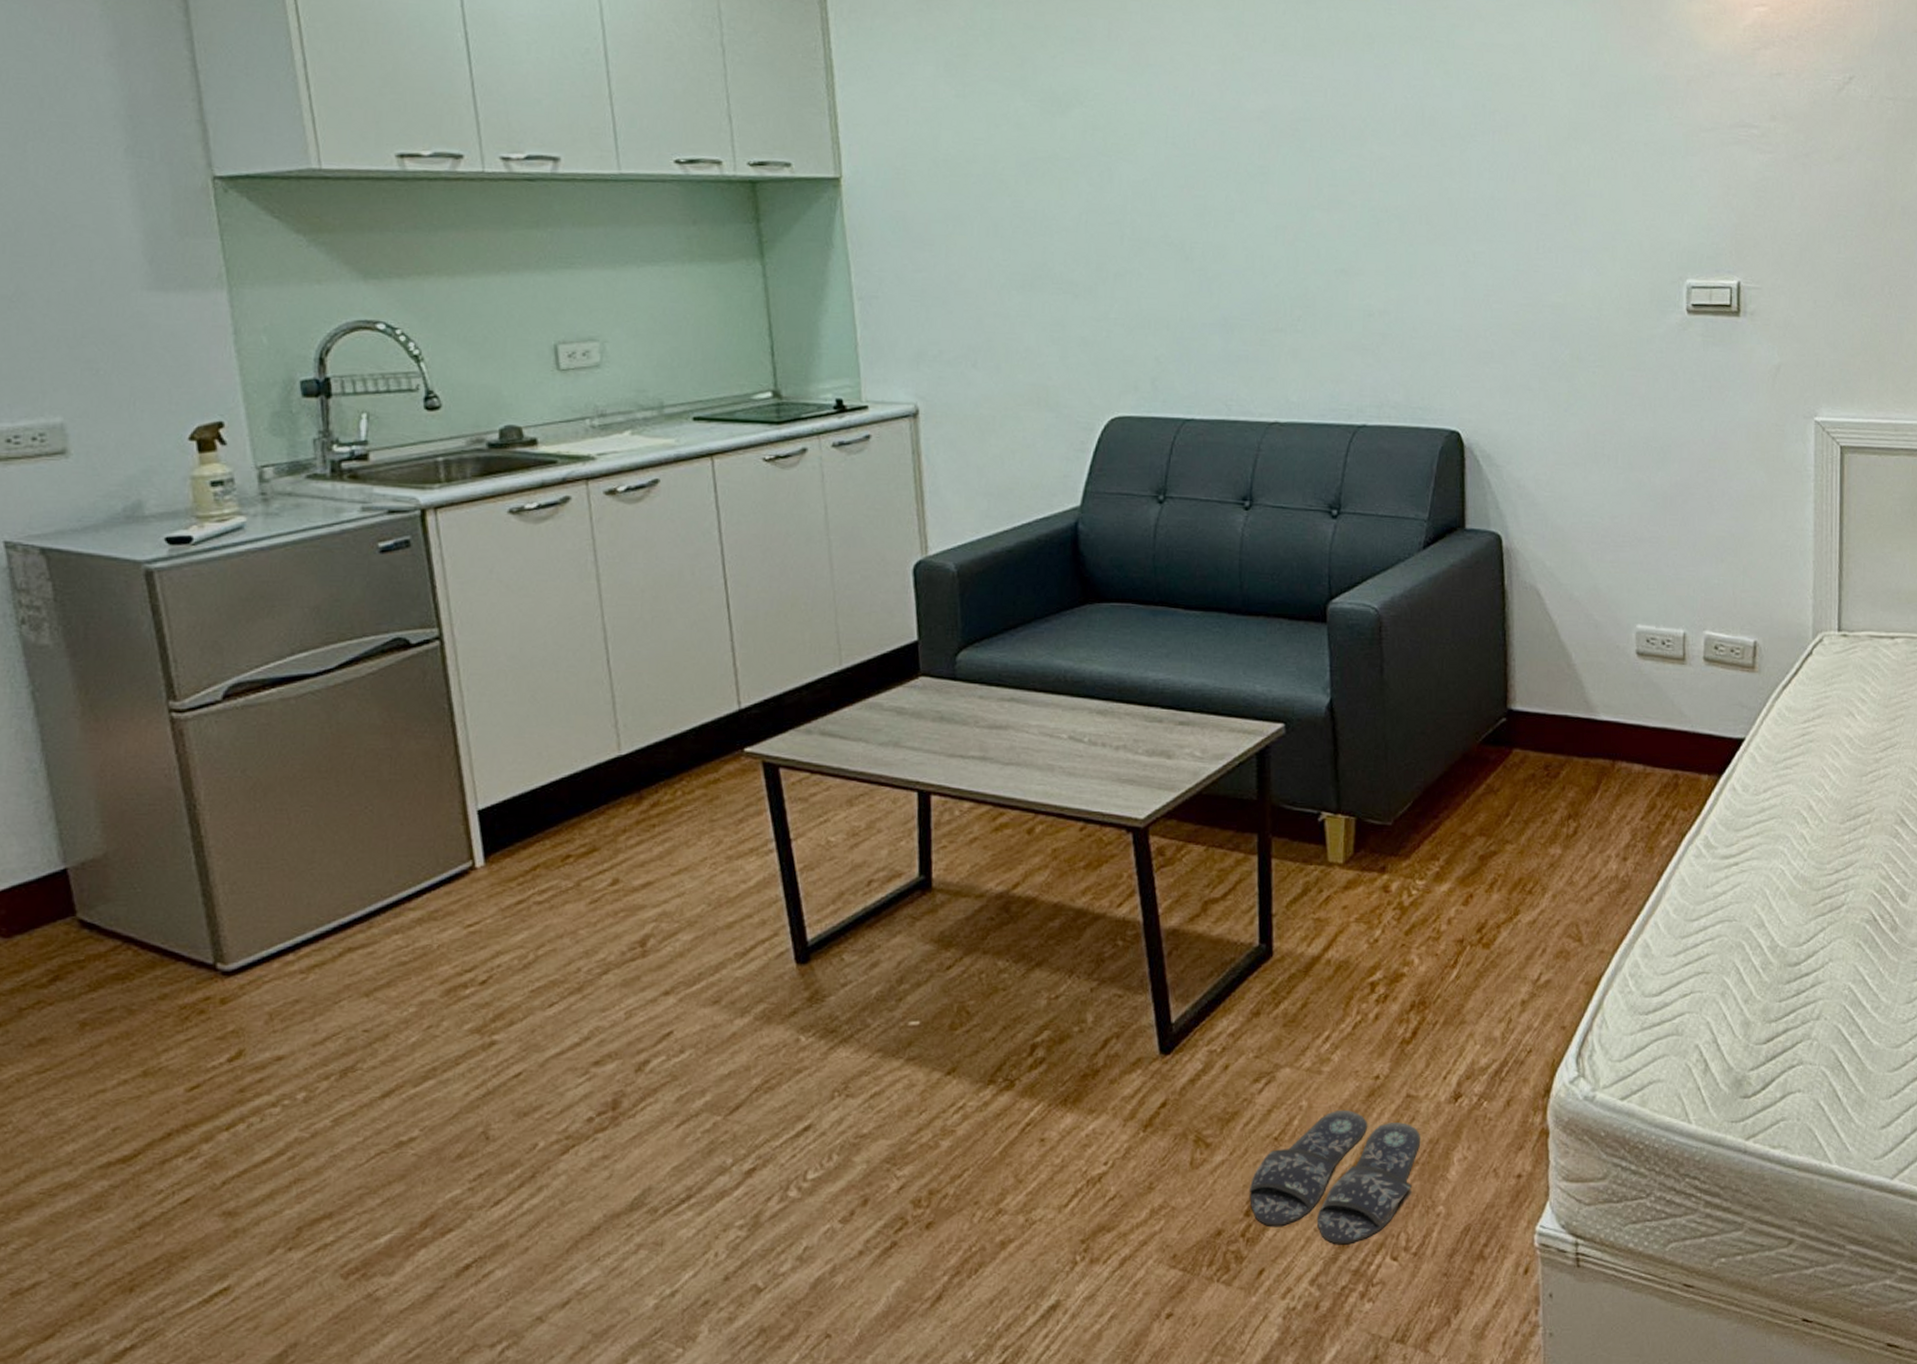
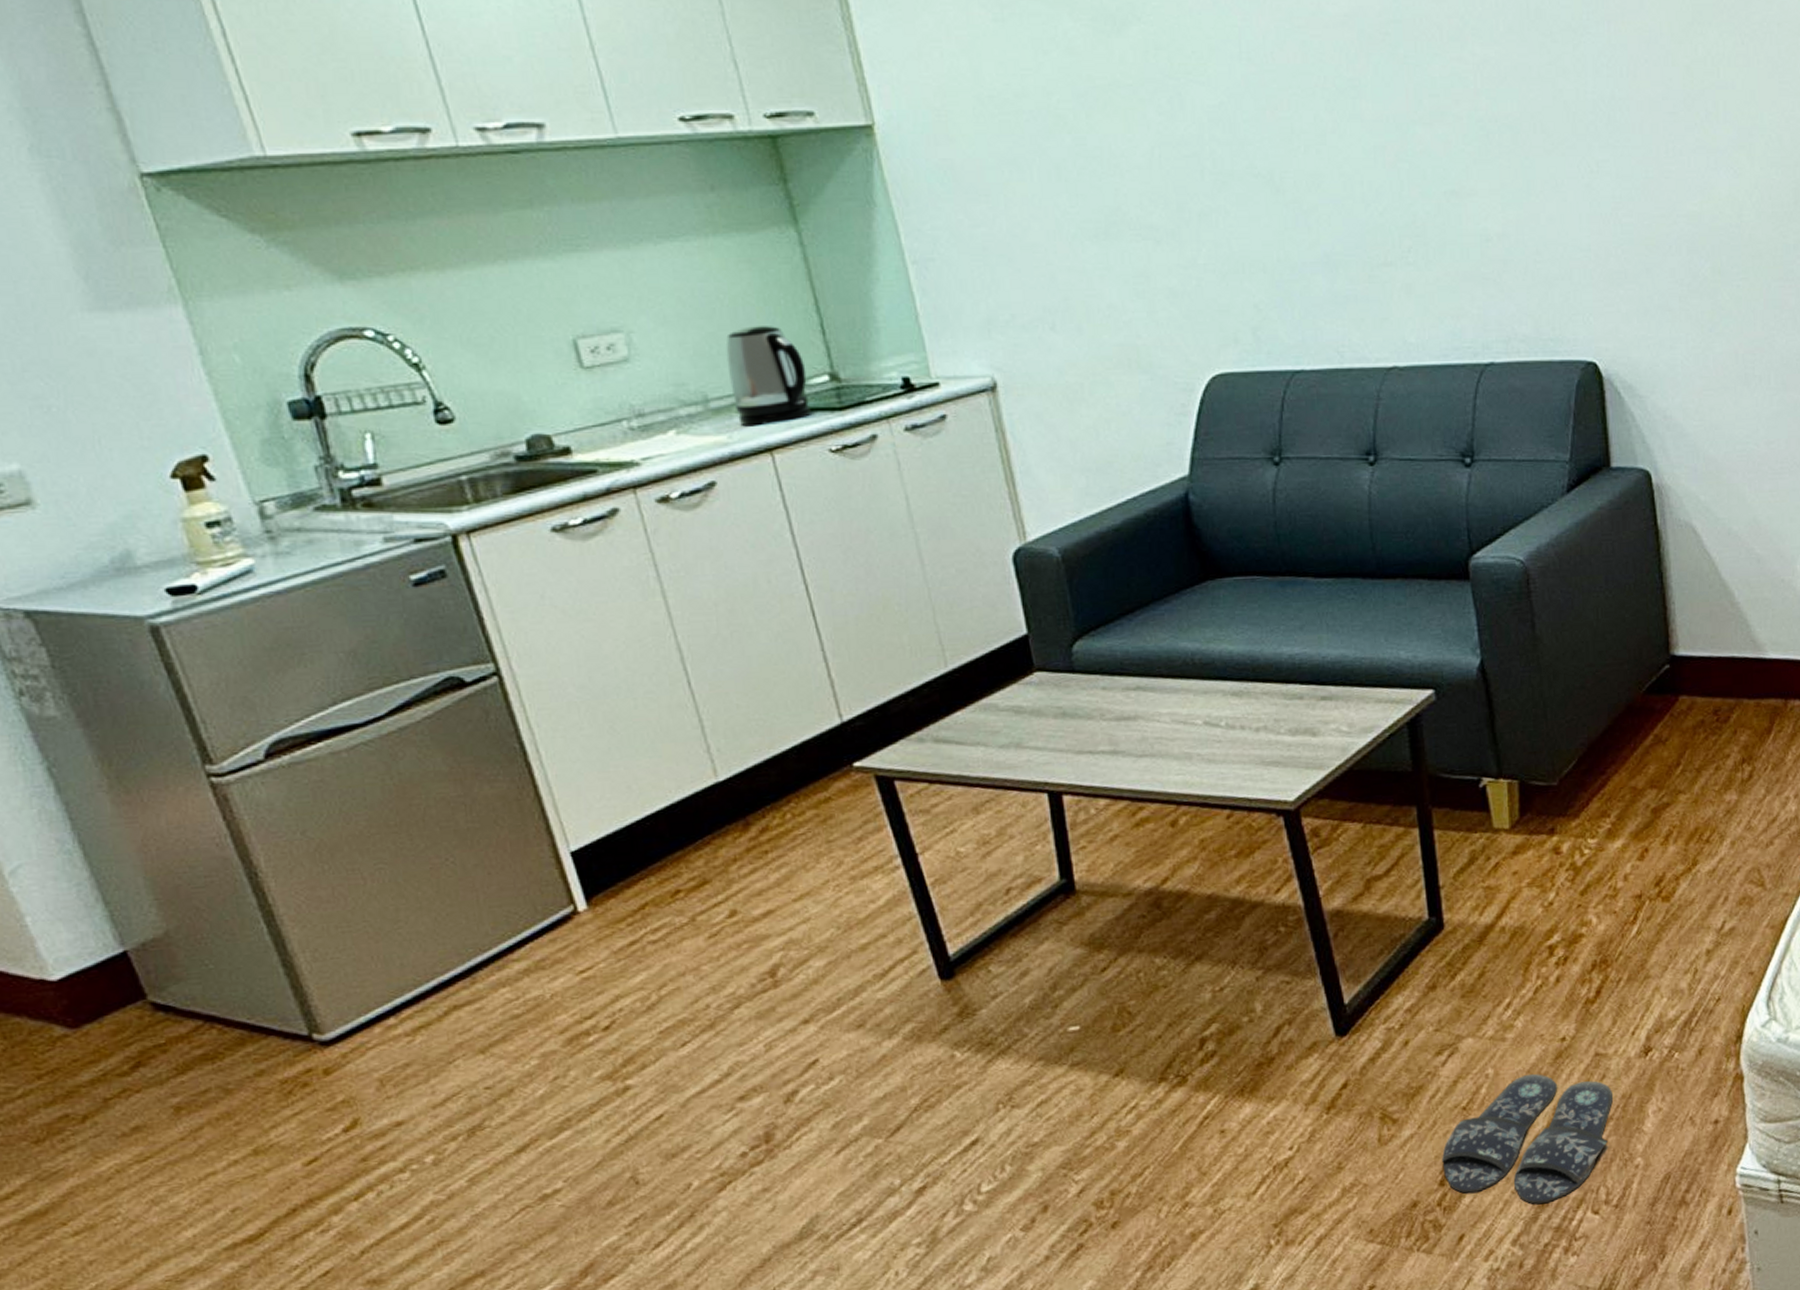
kettle: none [684,344,753,432] -> present [726,326,811,425]

